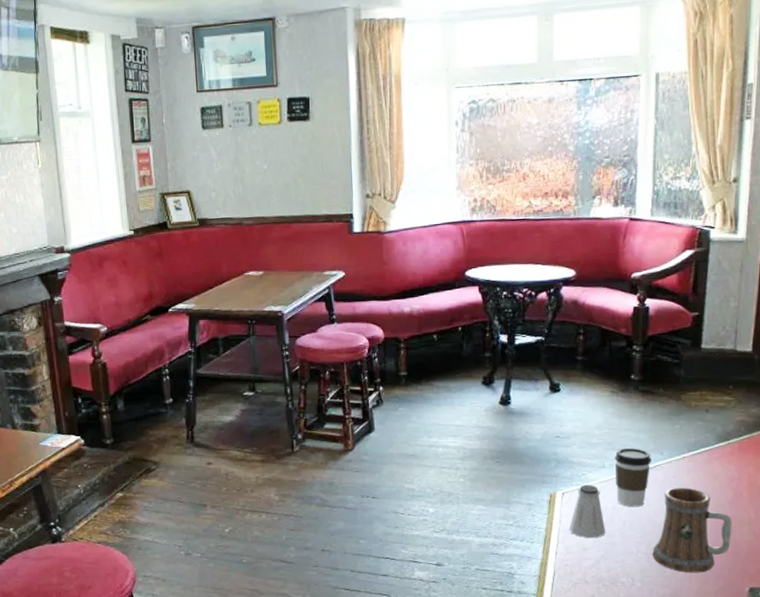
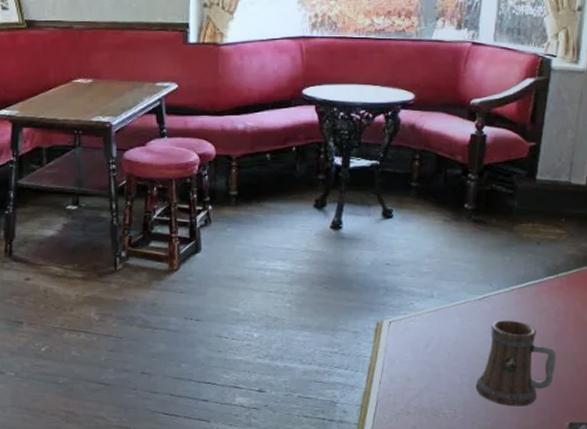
saltshaker: present [569,484,606,539] -> none [394,314,431,369]
coffee cup: present [614,447,651,508] -> none [443,277,480,339]

